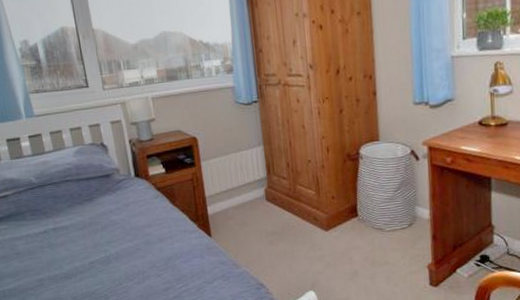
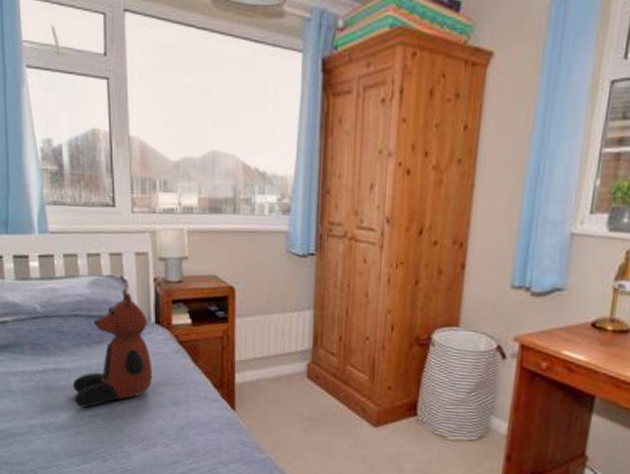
teddy bear: none [71,152,139,257] -> present [72,288,153,408]

